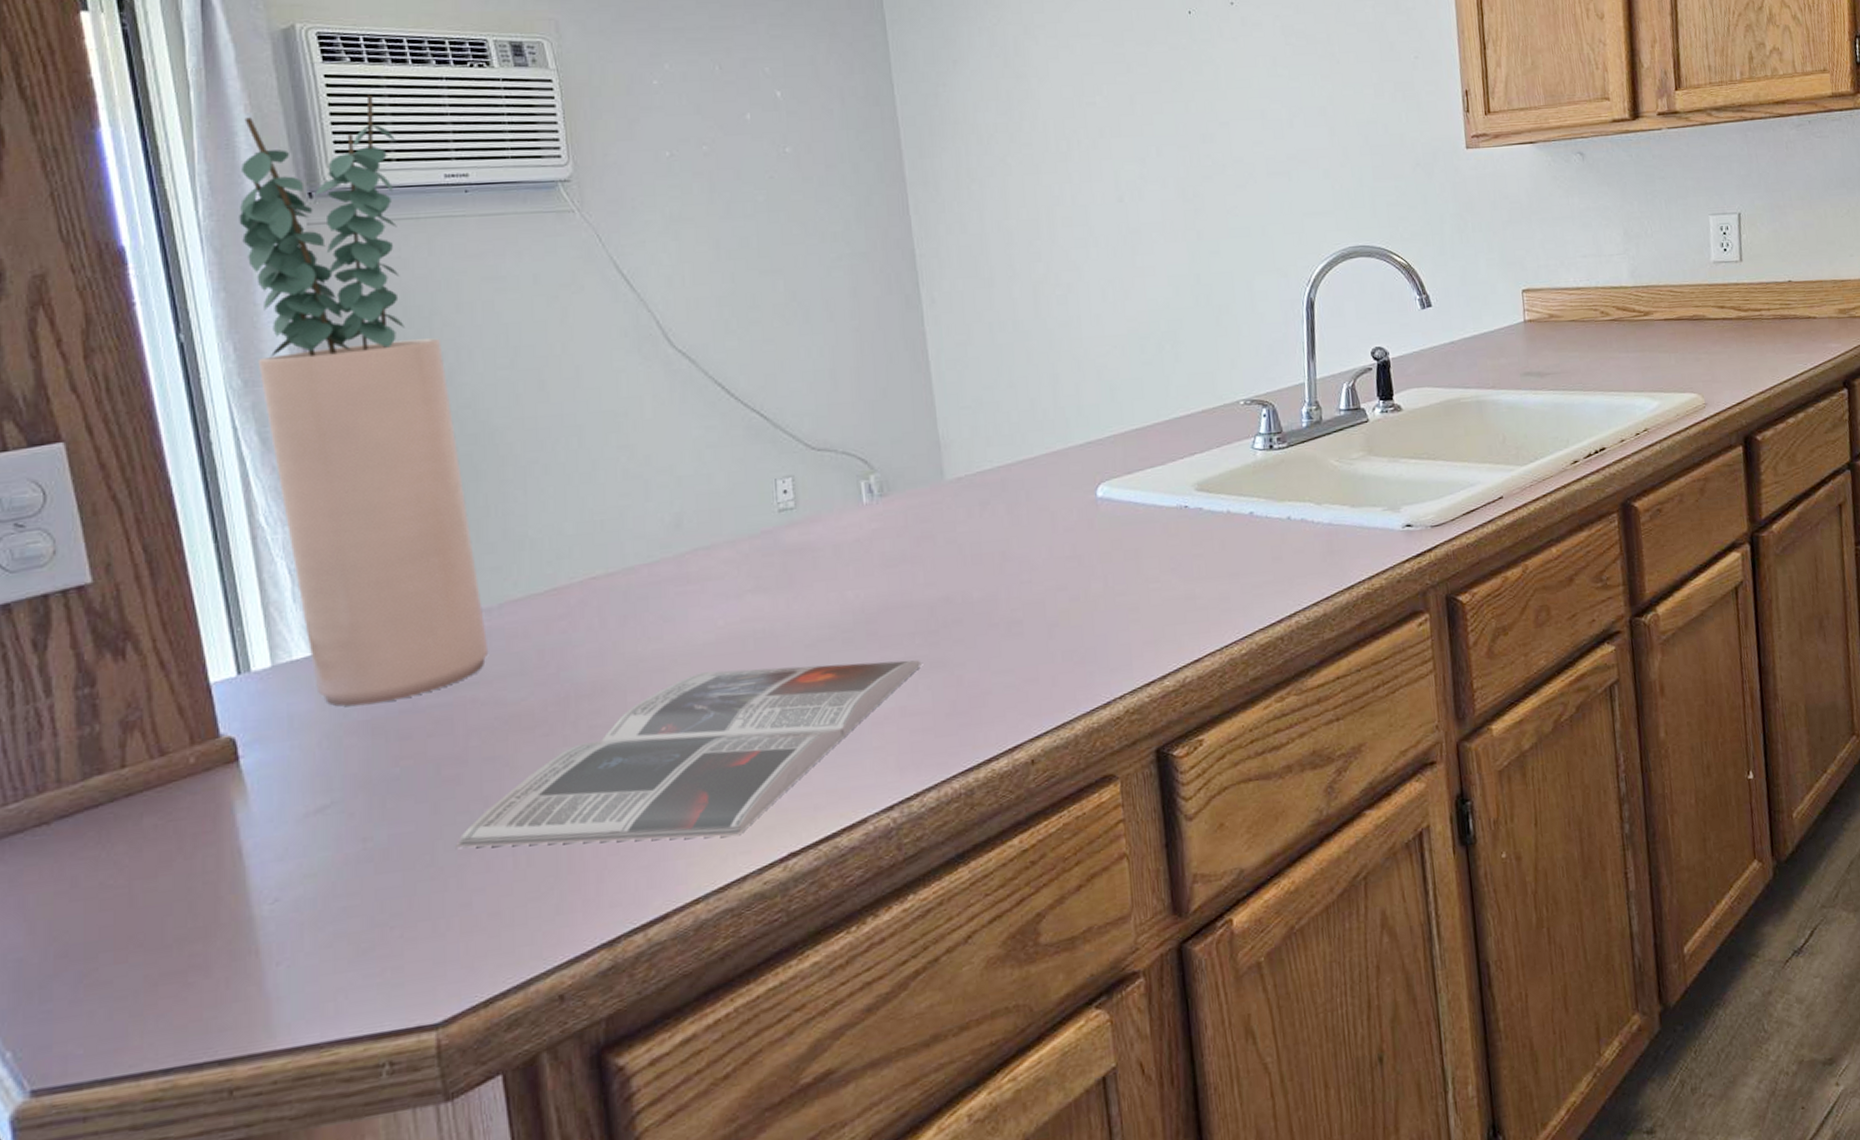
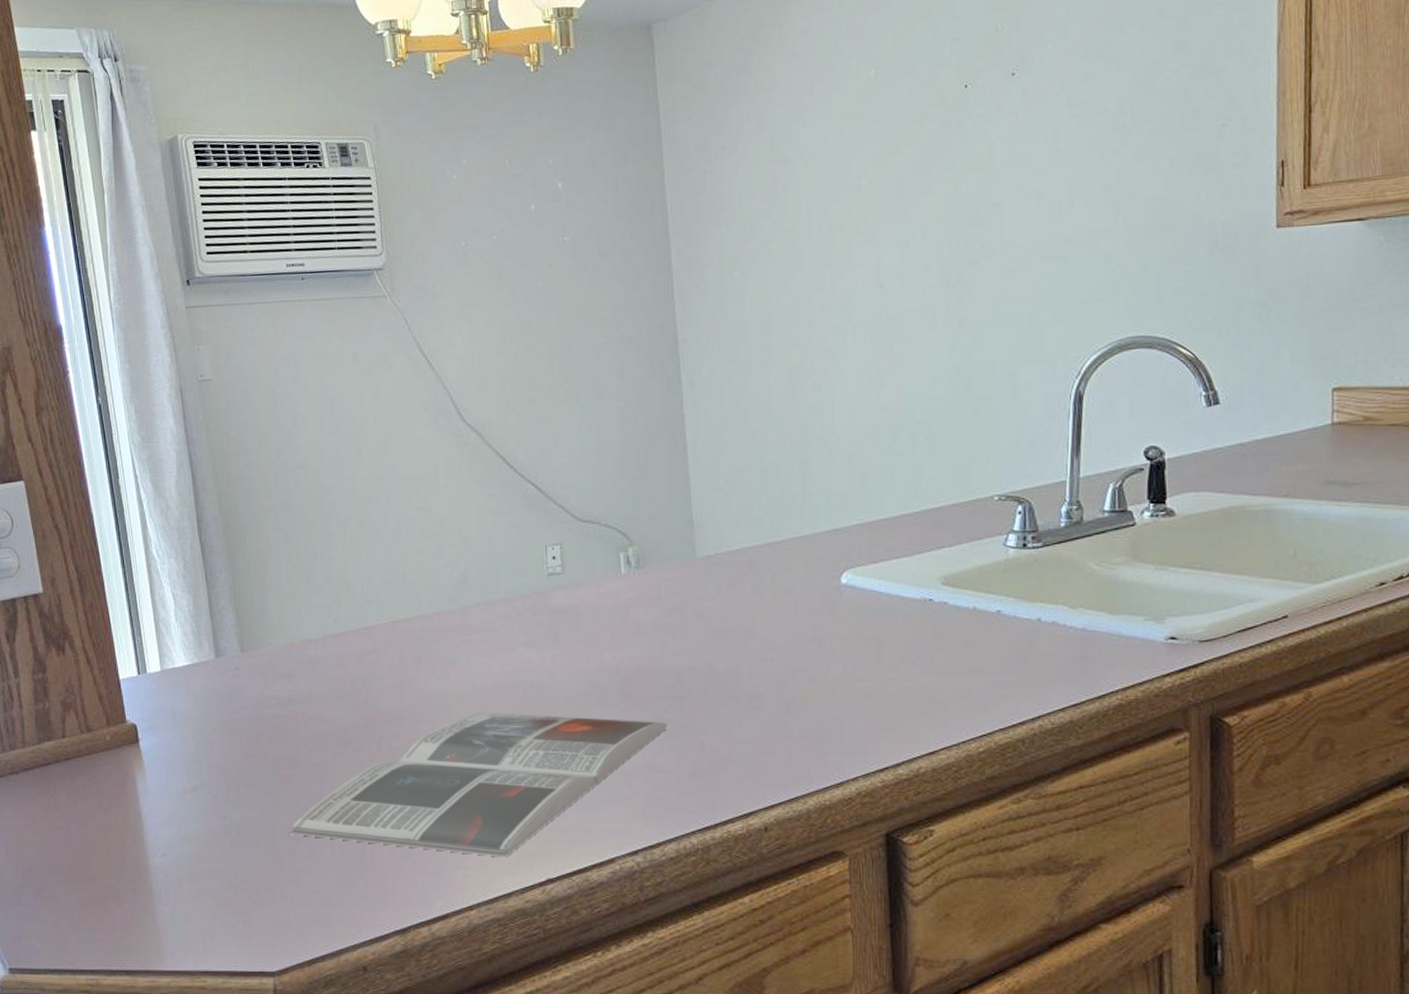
vase: present [239,94,489,707] -> none [138,195,315,710]

